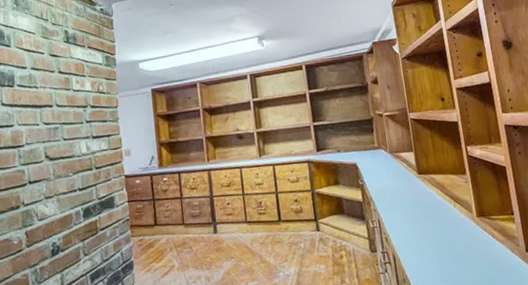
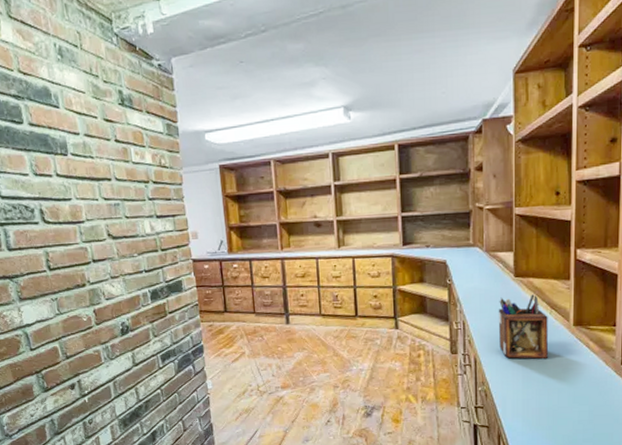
desk organizer: none [407,189,459,253] -> present [498,294,548,359]

